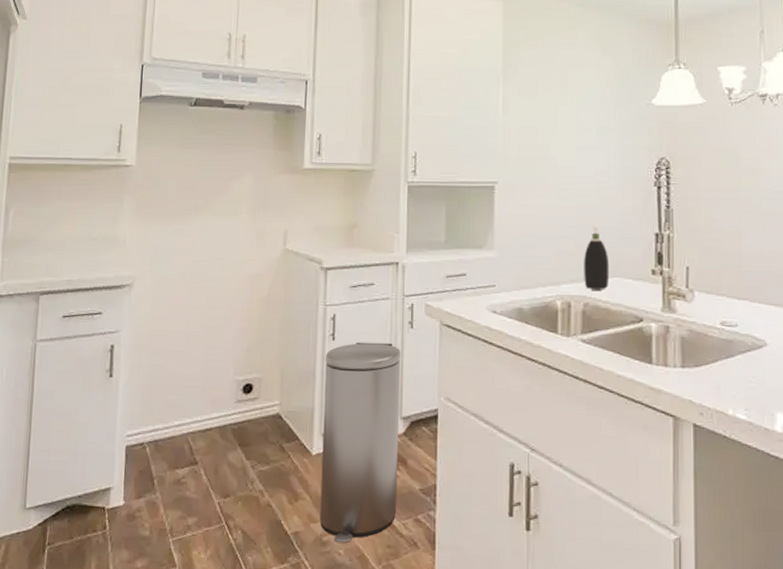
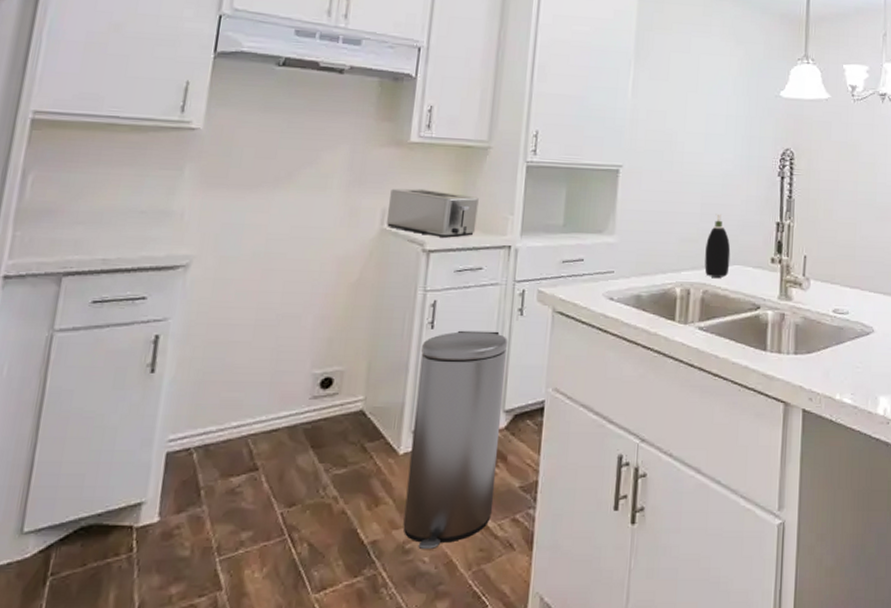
toaster: none [288,211,367,257] -> present [386,188,479,239]

